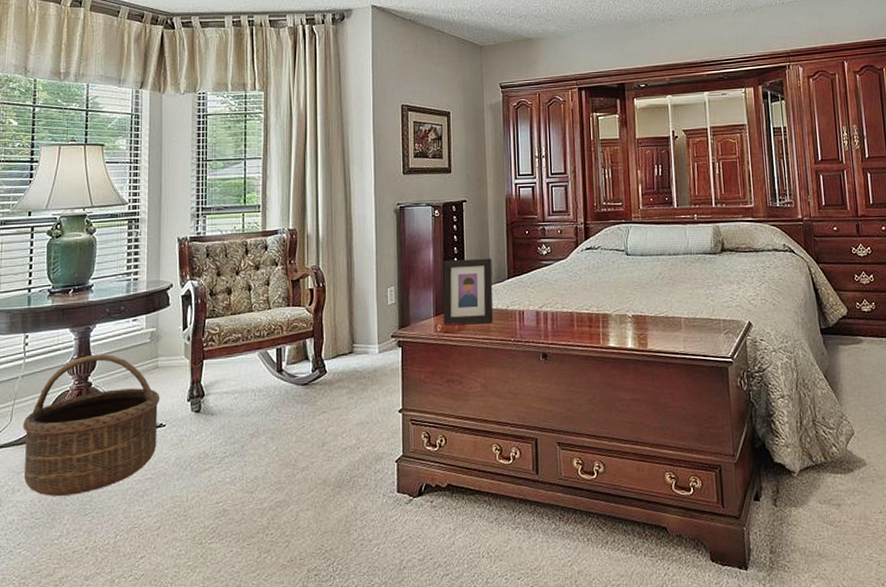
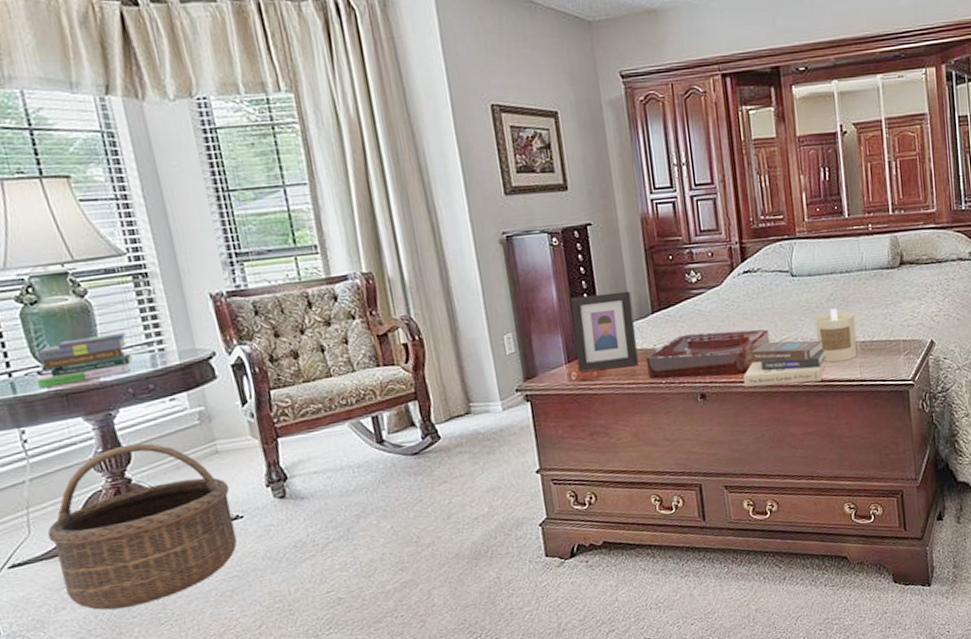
books: none [46,263,115,303] -> present [36,332,133,389]
decorative tray: none [499,299,605,340] -> present [645,329,770,380]
books: none [580,311,654,352] -> present [742,339,826,387]
candle: none [644,285,682,335] -> present [814,308,858,363]

